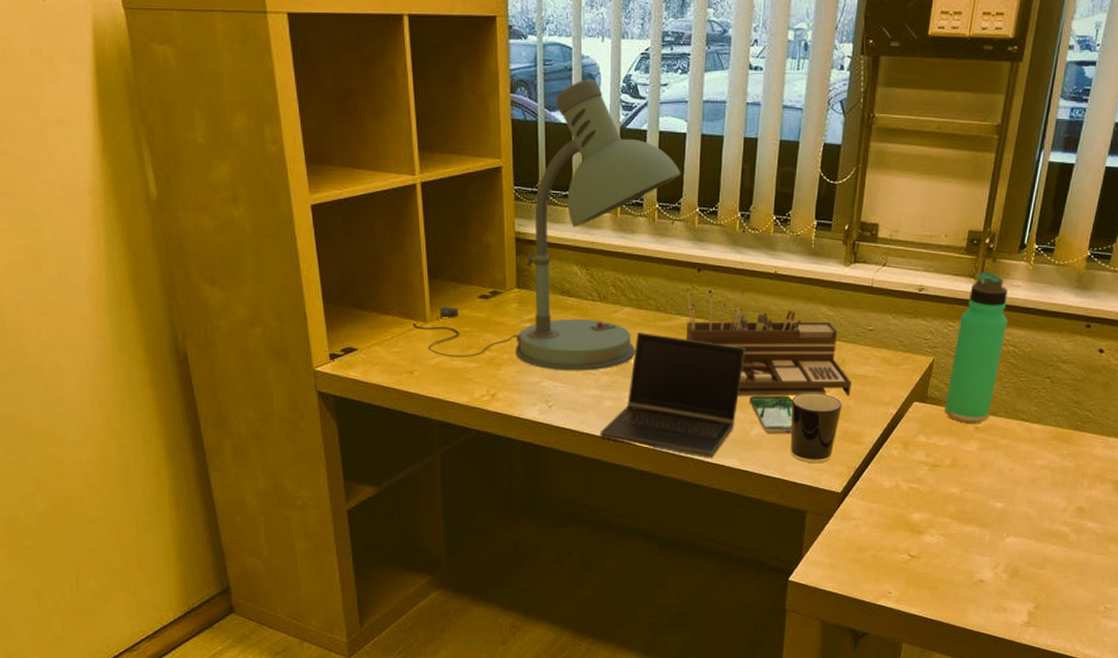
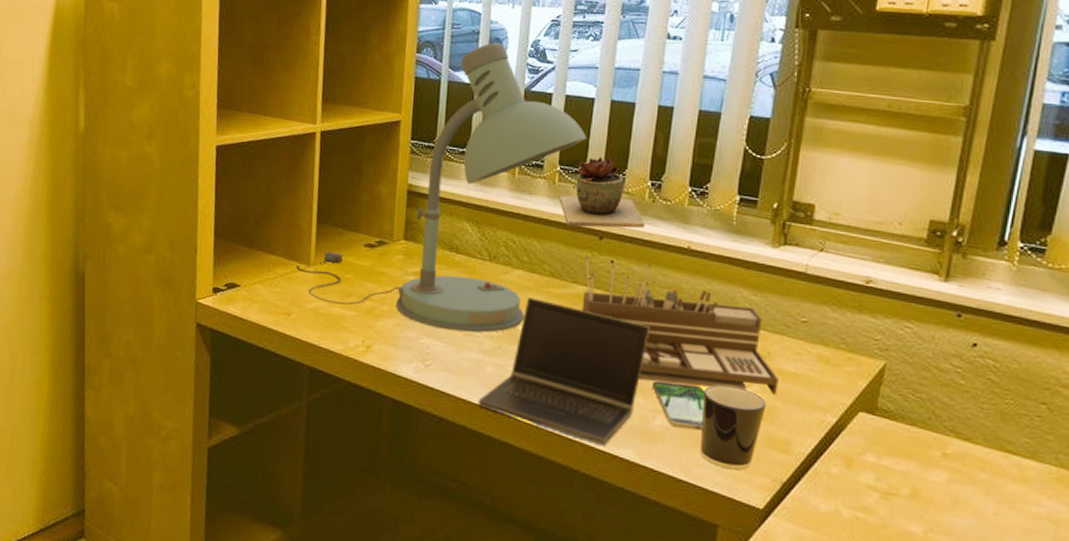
succulent plant: none [659,191,737,261] -> present [559,157,645,229]
thermos bottle: present [944,272,1008,423] -> none [899,268,984,449]

